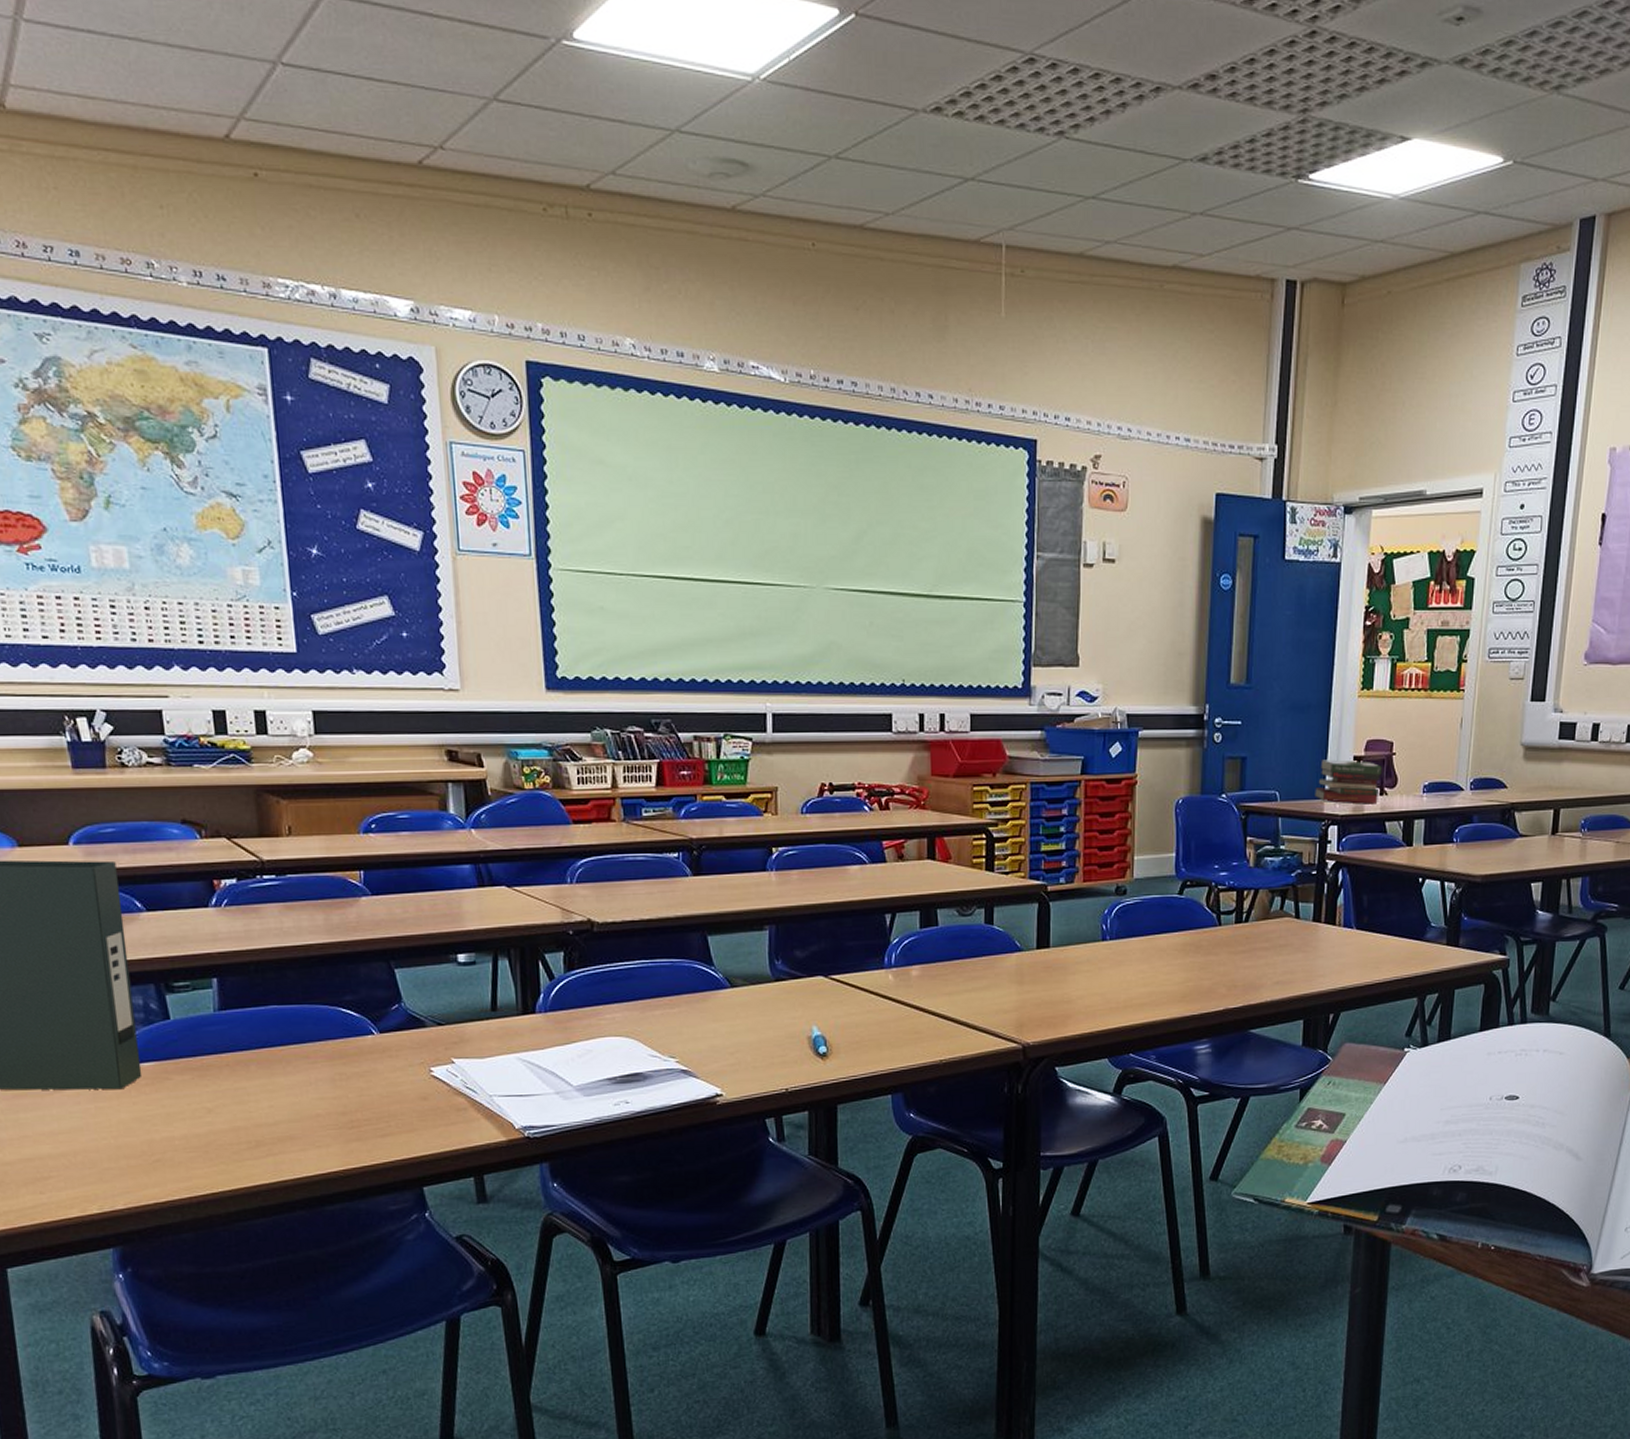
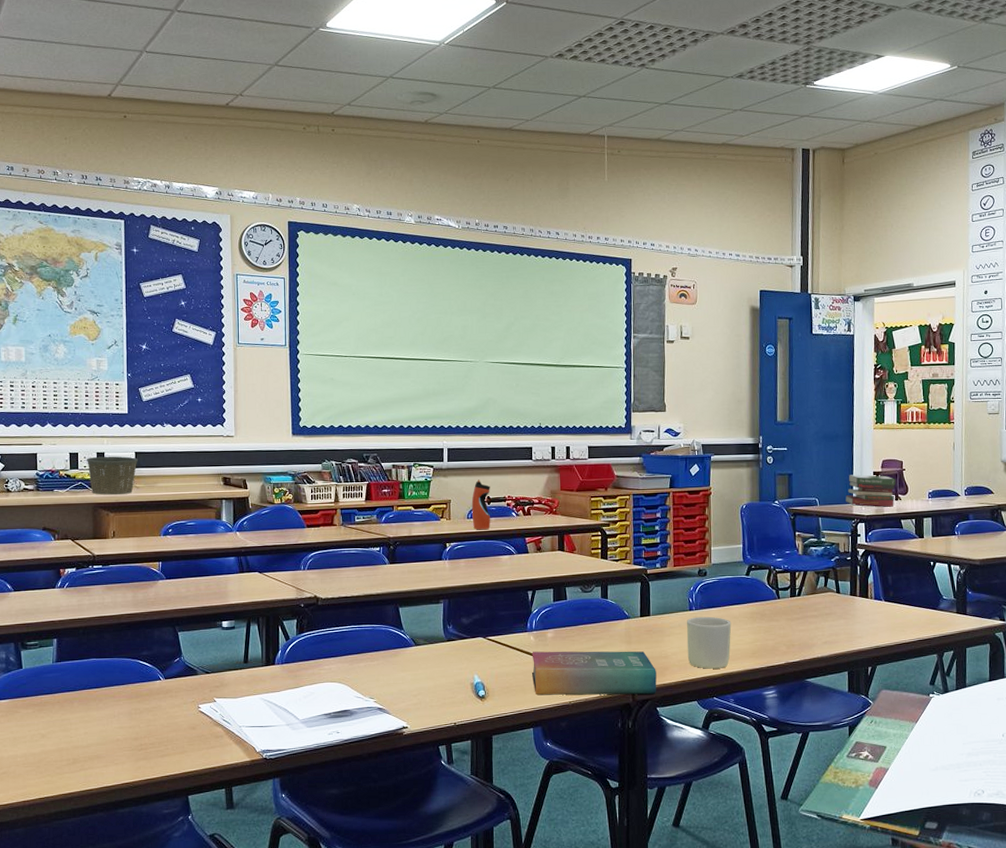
basket: none [238,716,318,773] -> present [86,456,138,495]
water bottle: none [807,758,834,830] -> present [471,479,490,530]
book: none [889,993,1056,1052] -> present [531,651,657,695]
mug: none [1097,948,1157,1017] -> present [686,616,732,669]

